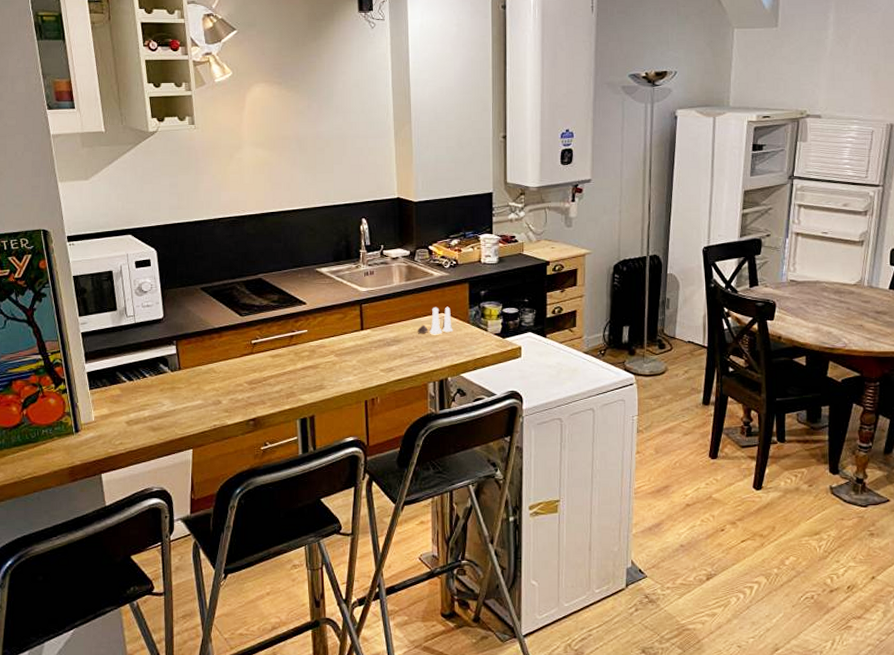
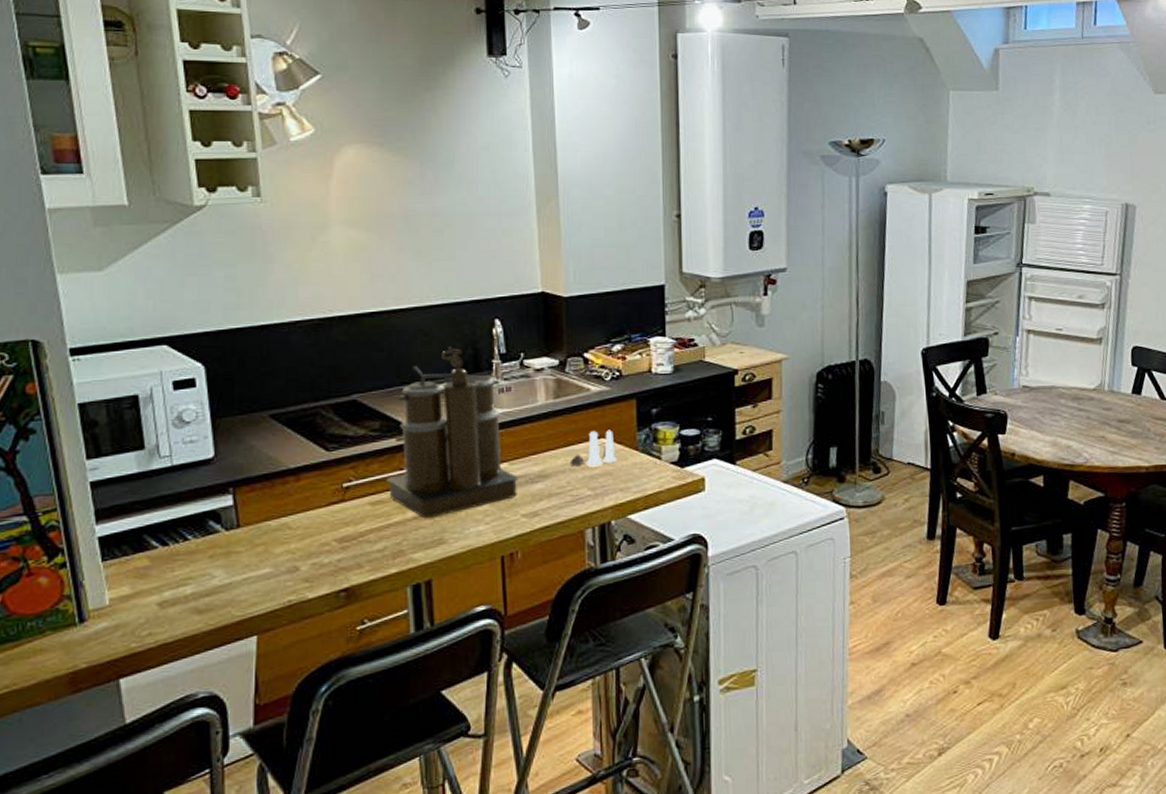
coffee maker: none [282,239,379,370] -> present [386,347,519,519]

